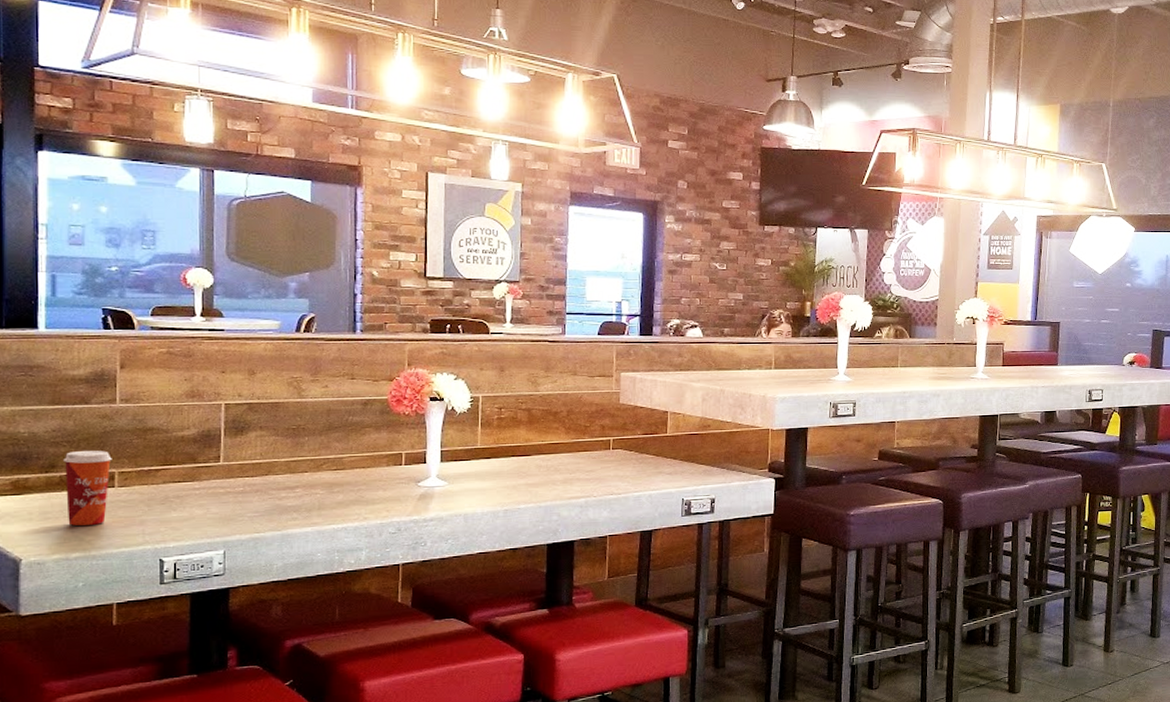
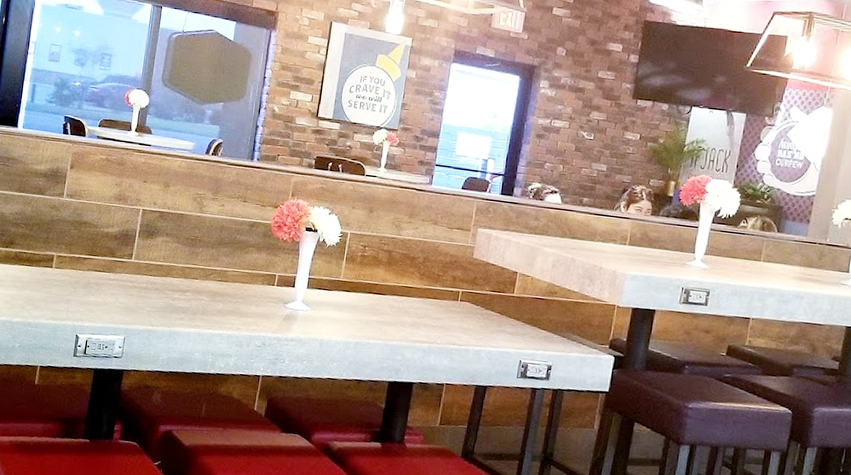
paper cup: present [63,450,112,527] -> none [16,233,54,298]

